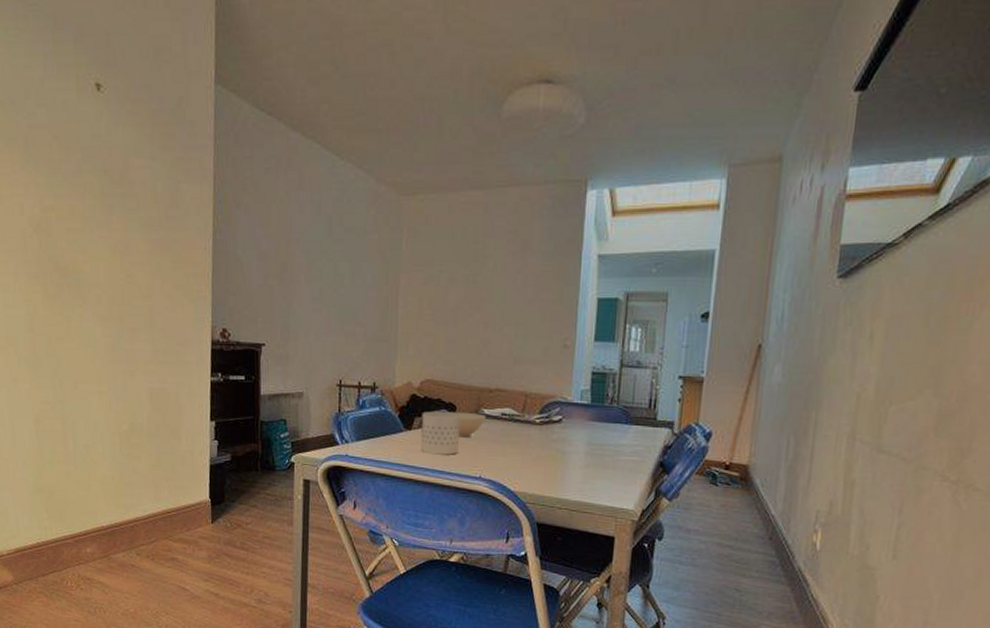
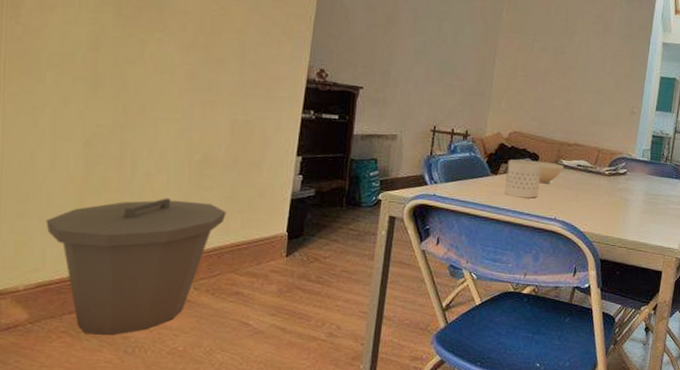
trash can: none [15,468,155,596] -> present [46,198,227,335]

